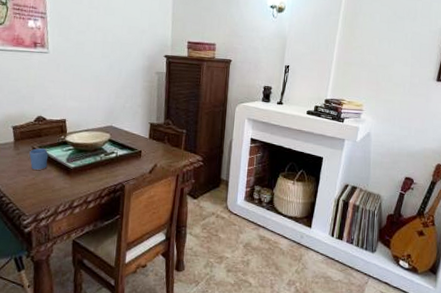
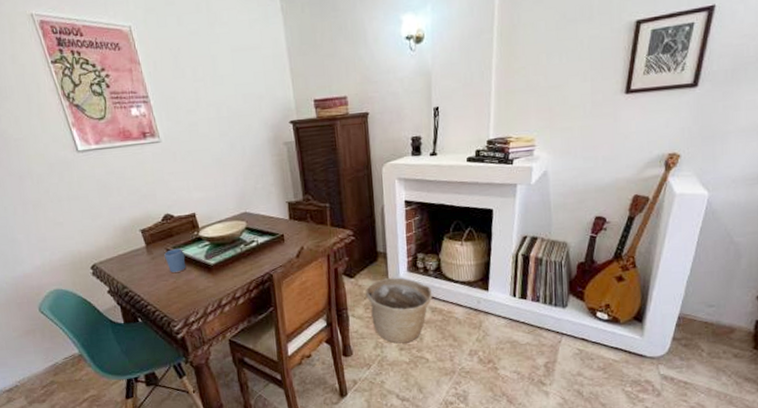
basket: none [204,204,263,266] -> present [365,277,433,344]

